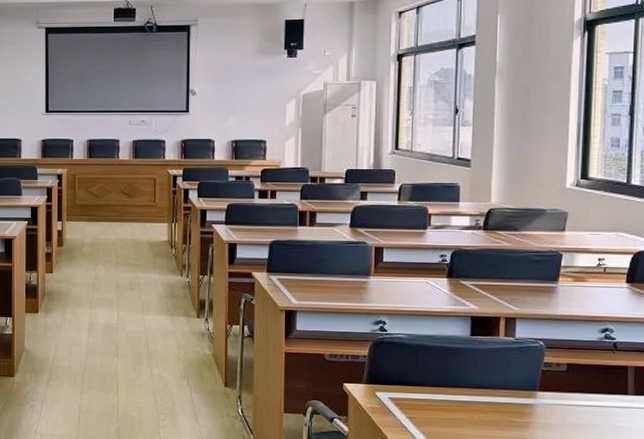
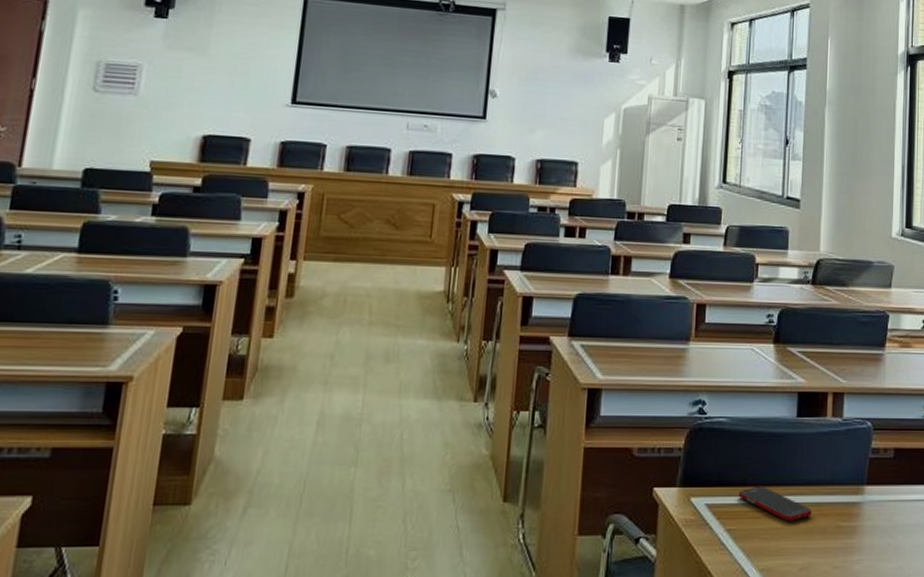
cell phone: none [417,386,486,415] -> present [738,485,812,521]

